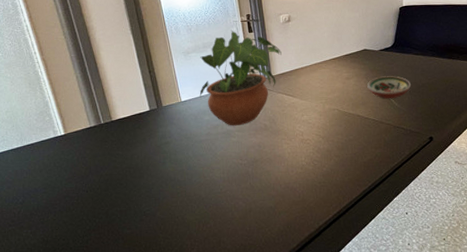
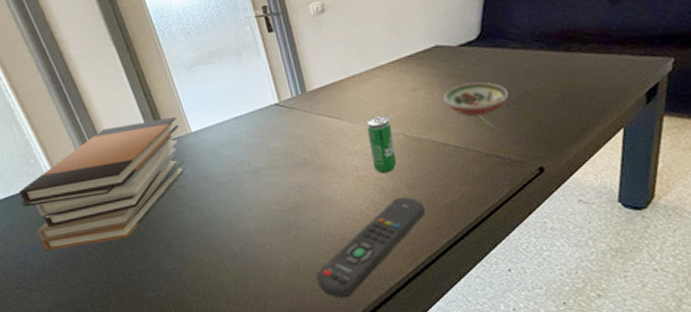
book stack: none [30,89,173,193] -> present [19,116,186,250]
potted plant: present [199,30,282,126] -> none [207,30,317,162]
remote control: none [264,155,349,235] -> present [316,196,425,298]
beverage can: none [312,96,331,138] -> present [366,116,397,174]

